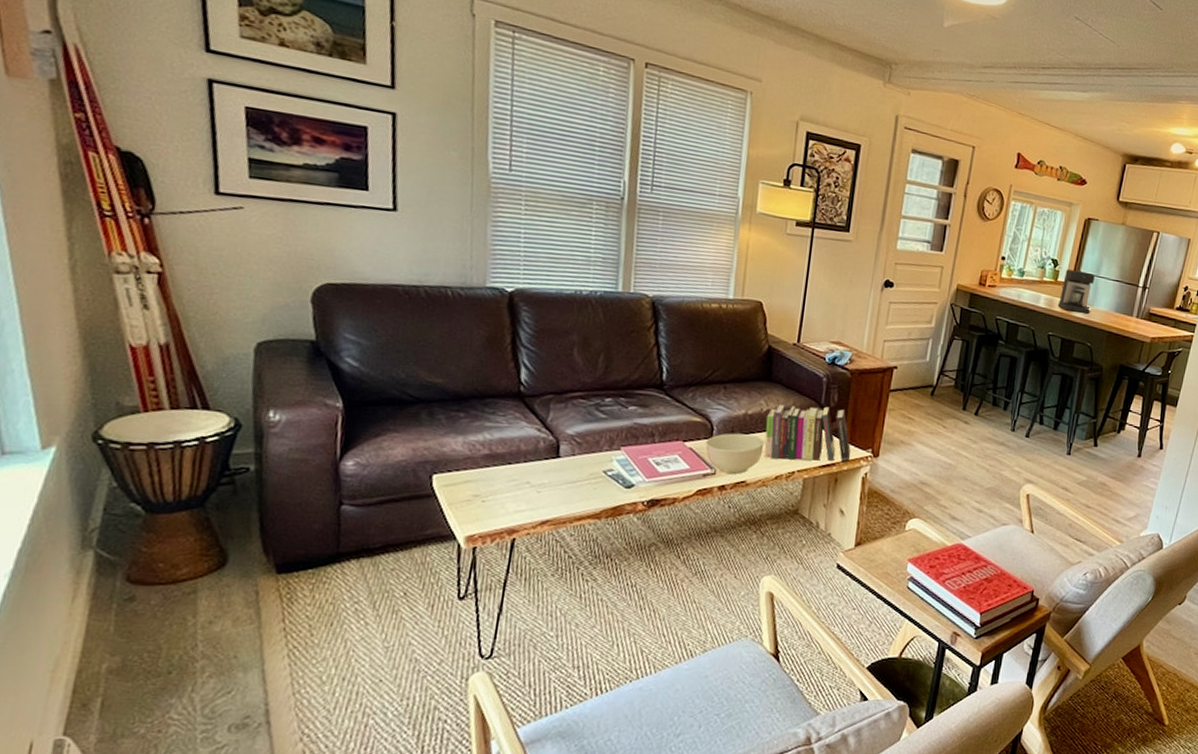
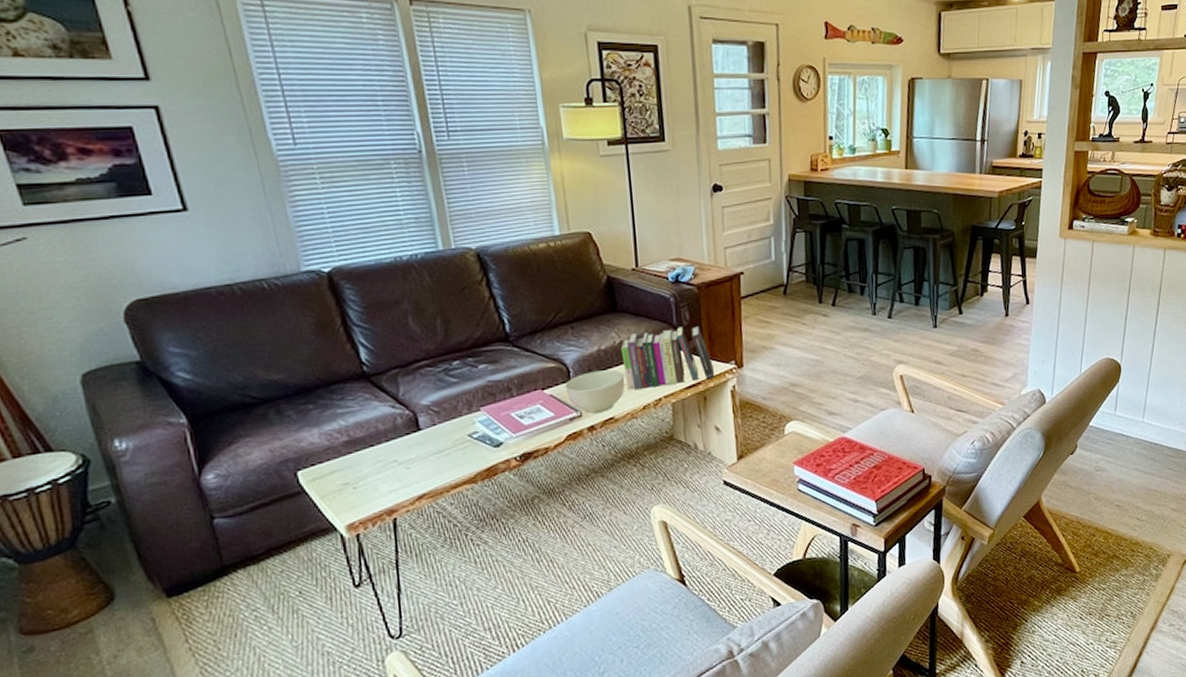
coffee maker: present [1058,269,1095,315] -> none [896,136,931,182]

